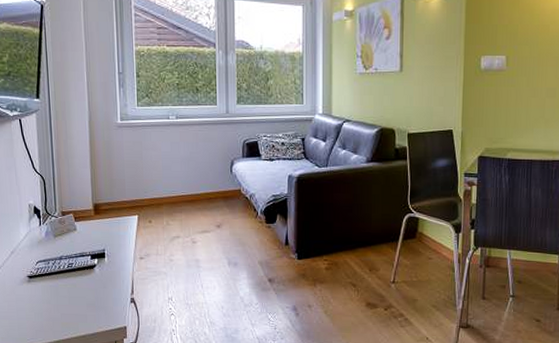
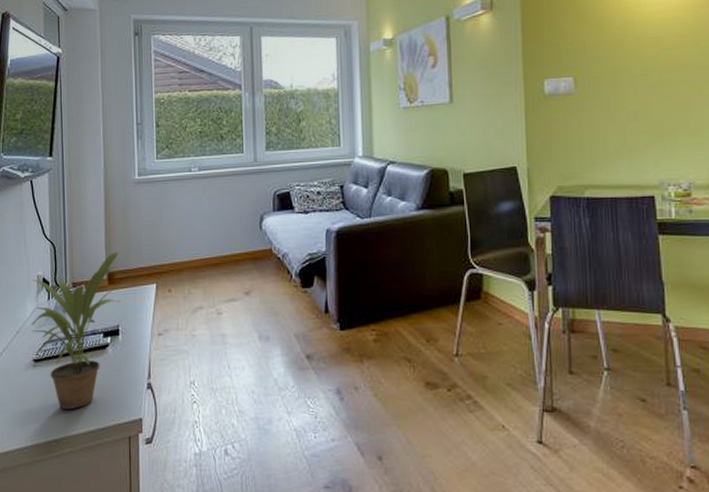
potted plant: none [24,185,115,318] -> present [31,251,131,409]

